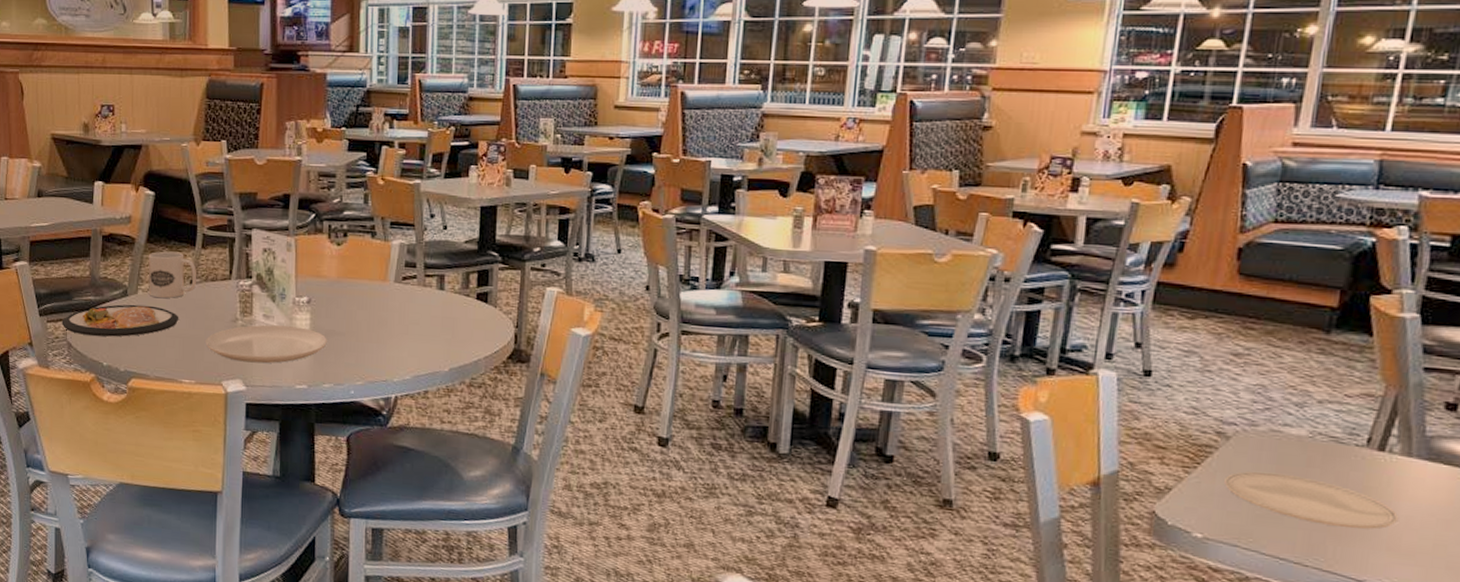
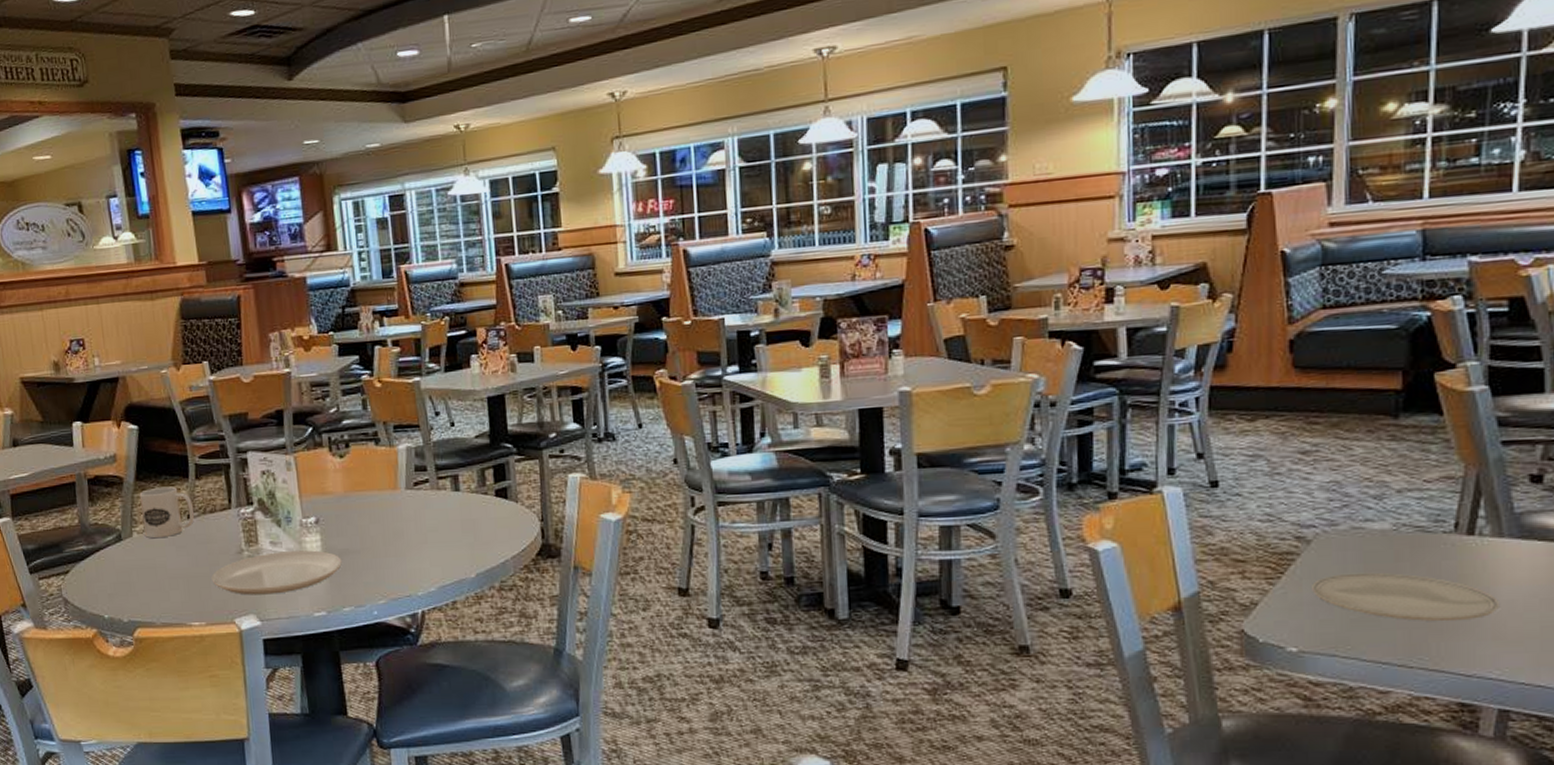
dish: present [61,304,179,337] -> none [54,547,181,588]

